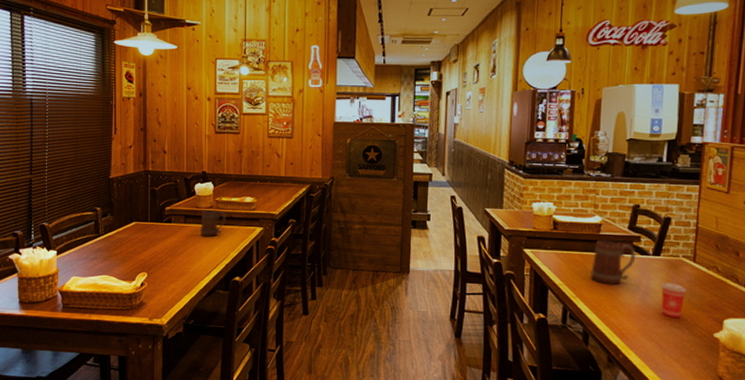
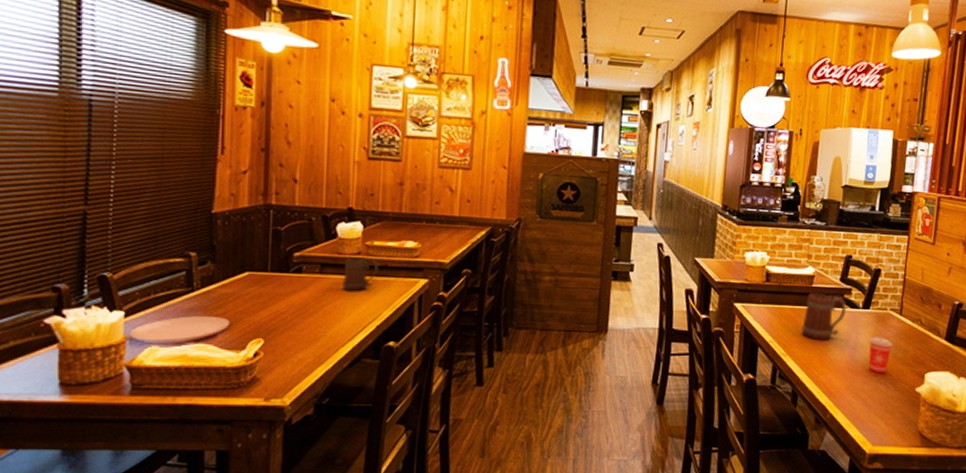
plate: none [60,254,125,276] -> present [129,315,231,345]

